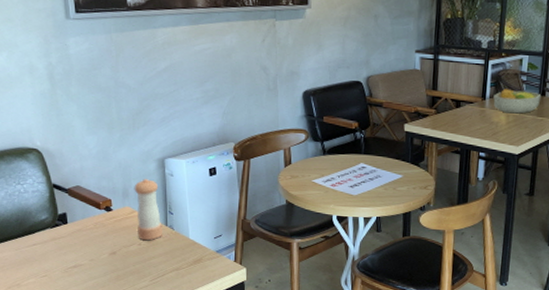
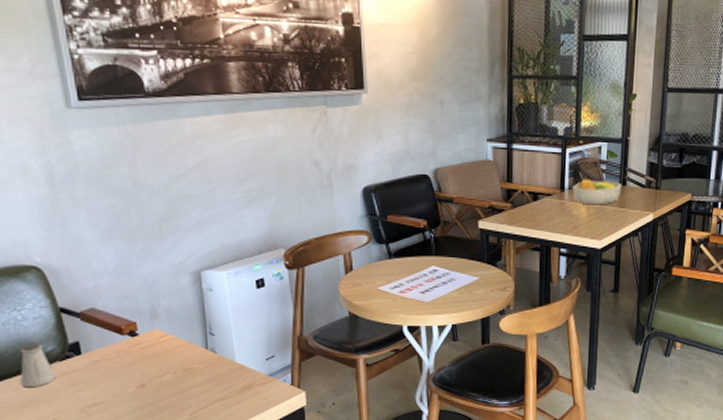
saltshaker: none [20,211,47,249] -> present [20,342,56,388]
pepper shaker: present [134,178,162,241] -> none [164,295,202,368]

